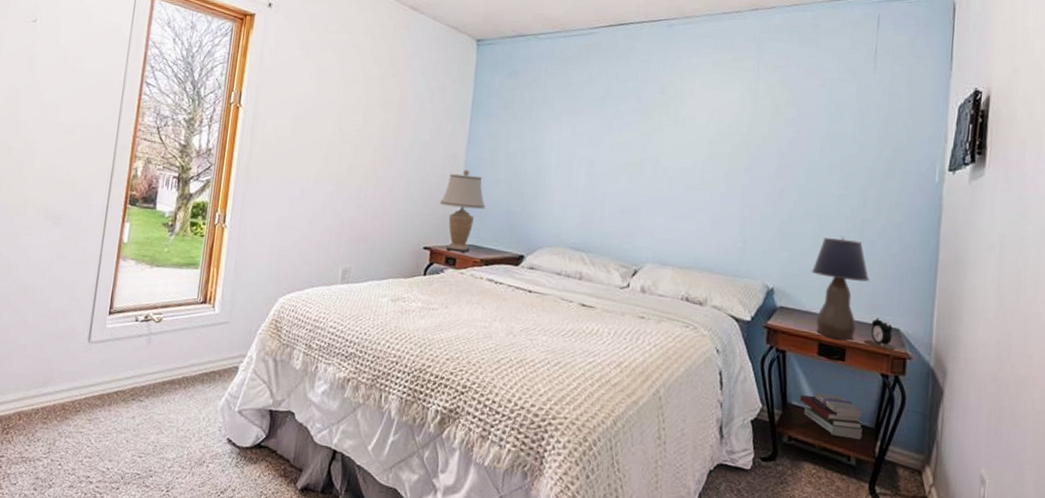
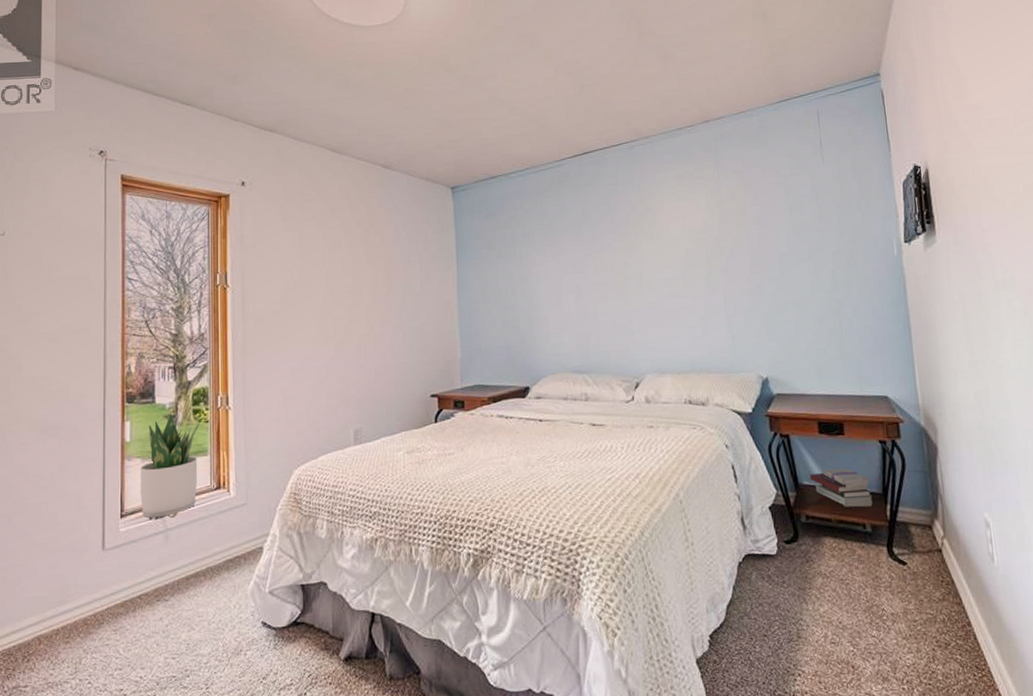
planter: none [129,221,197,321] -> present [141,413,201,518]
table lamp: present [440,169,486,254] -> none [440,313,485,396]
table lamp: present [811,237,869,341] -> none [798,319,853,416]
alarm clock: present [864,318,895,350] -> none [858,388,887,418]

